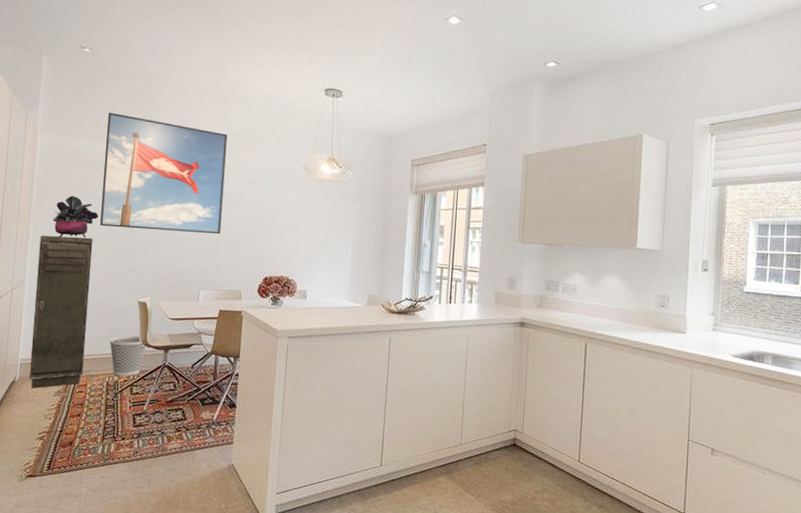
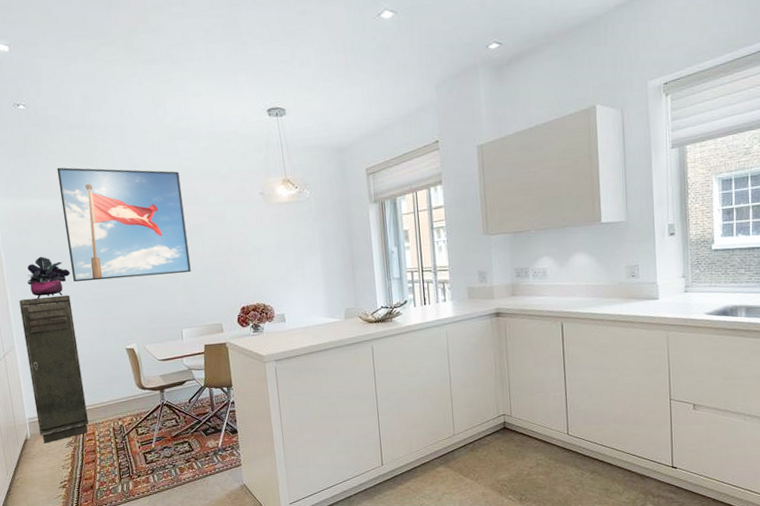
wastebasket: present [109,335,147,376] -> none [106,380,143,420]

